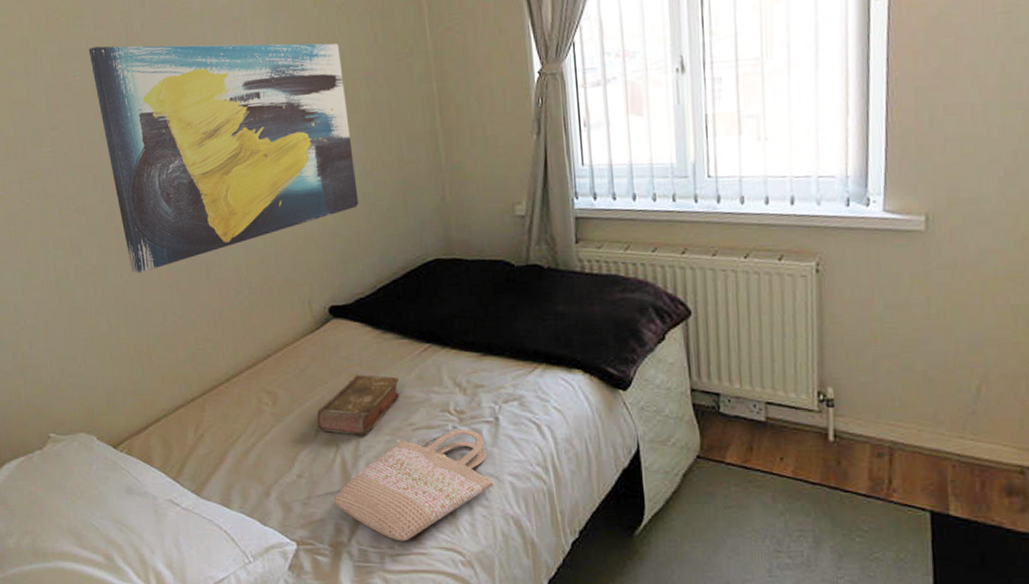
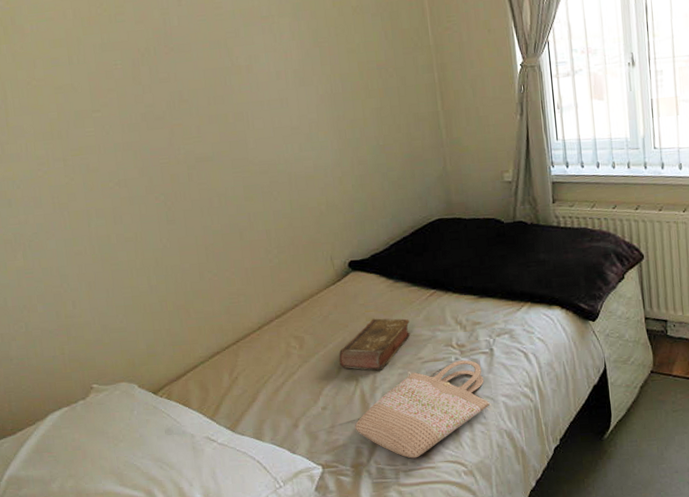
wall art: present [88,43,359,273] -> none [129,38,374,238]

